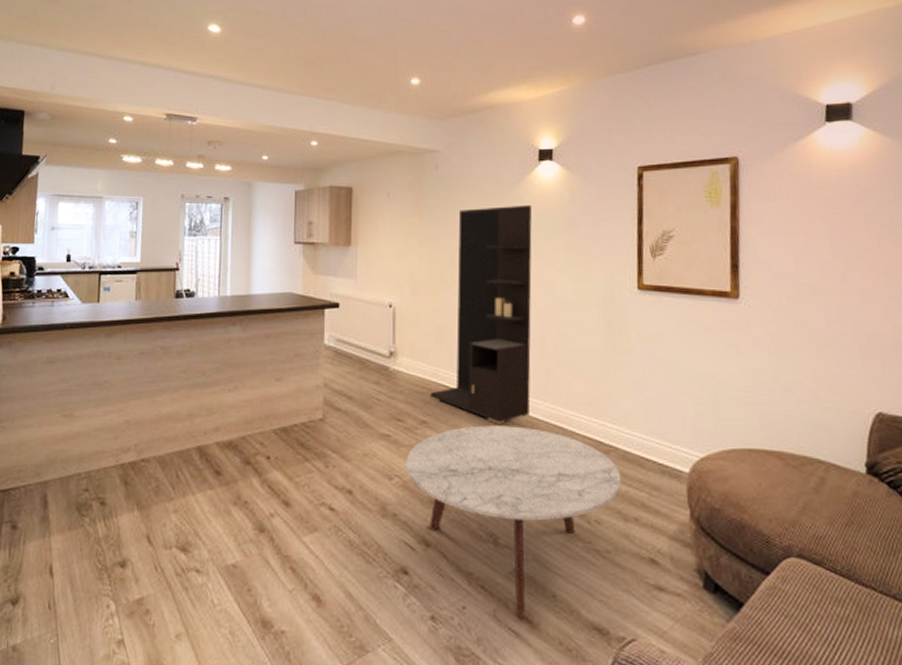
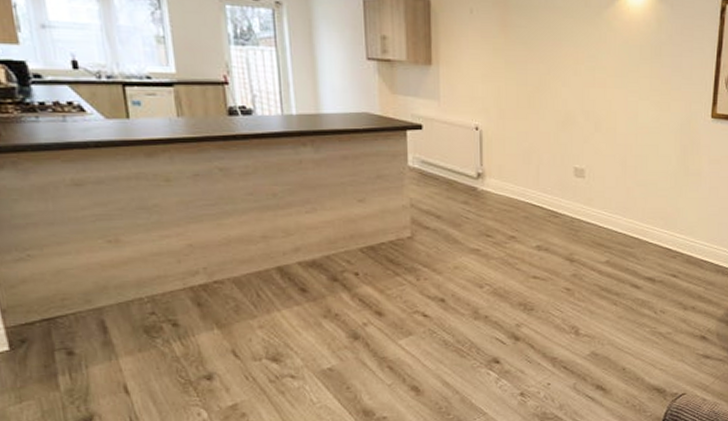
coffee table: present [406,425,622,620] -> none [496,238,684,388]
storage cabinet: present [429,204,532,424] -> none [517,31,619,237]

